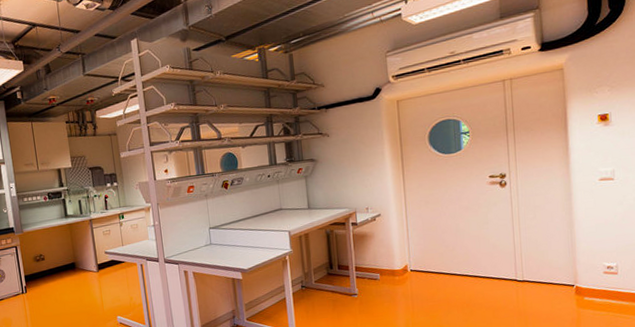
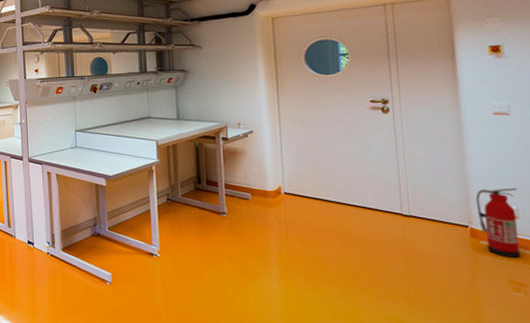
fire extinguisher: none [581,246,618,310] -> present [475,187,521,258]

